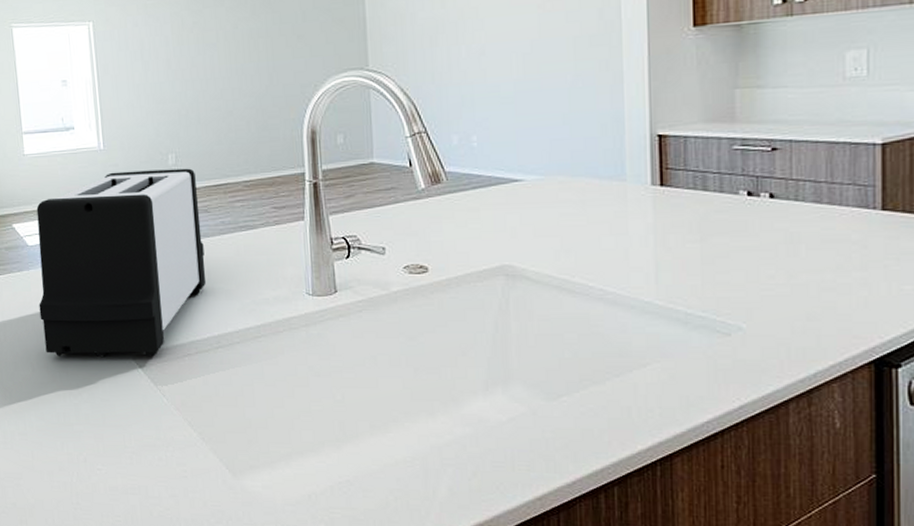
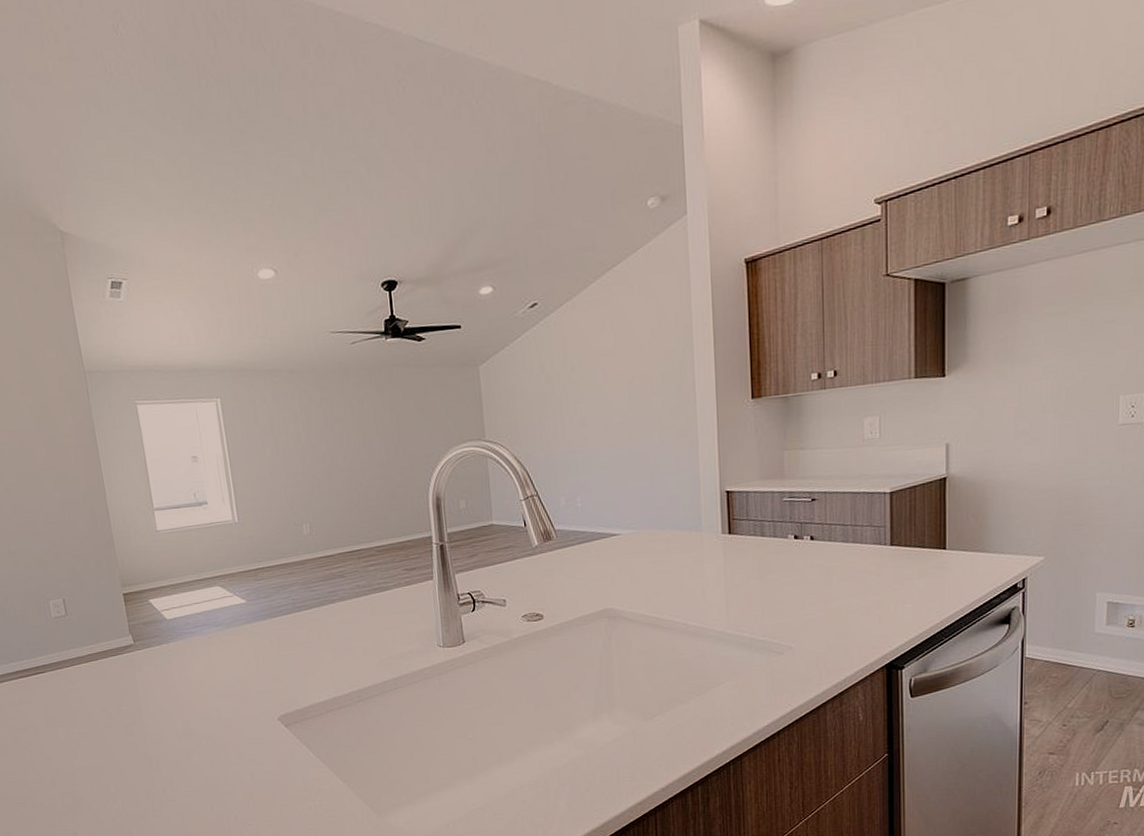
toaster: present [36,168,207,357] -> none [173,537,345,723]

